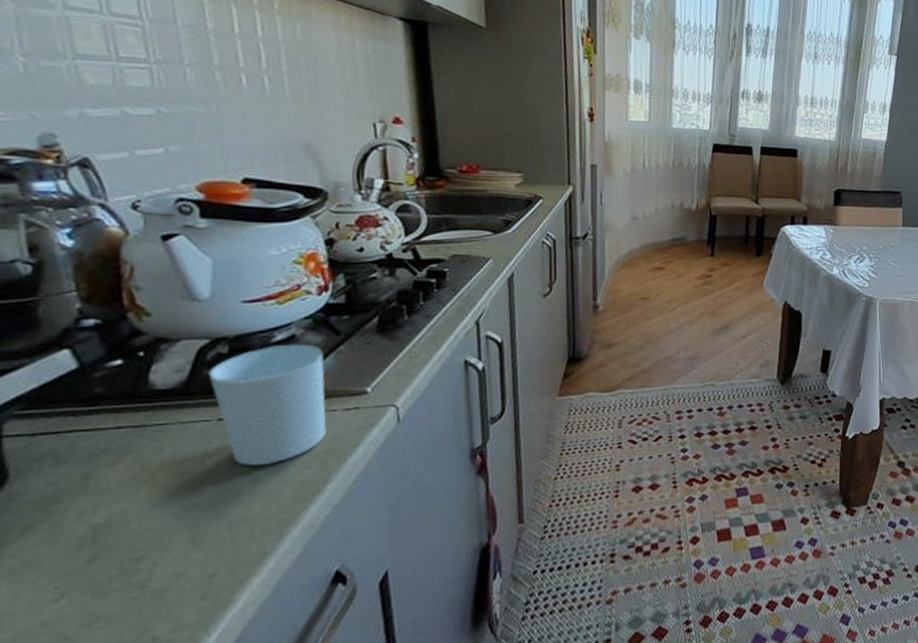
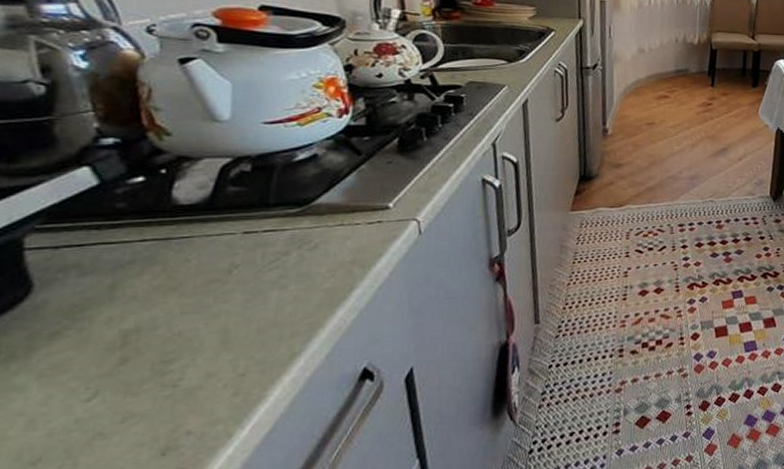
cup: present [208,344,327,466] -> none [232,163,351,275]

